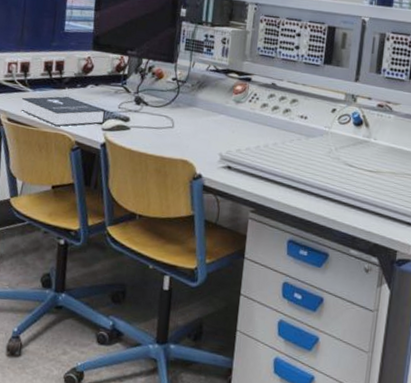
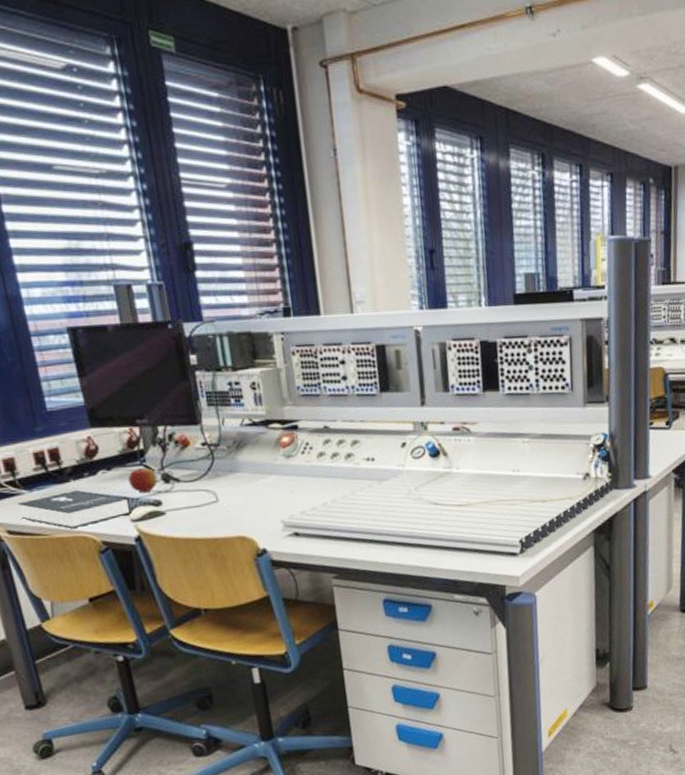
apple: none [109,88,132,109] -> present [128,467,158,493]

